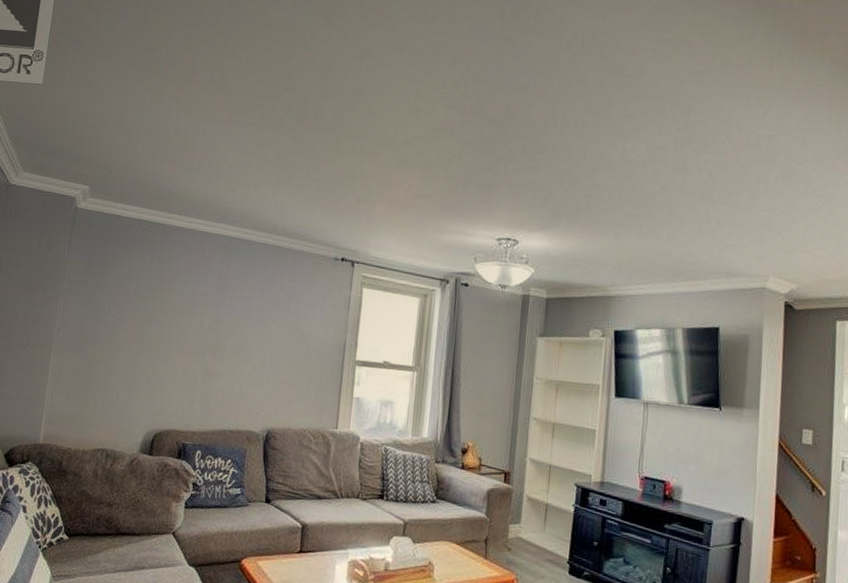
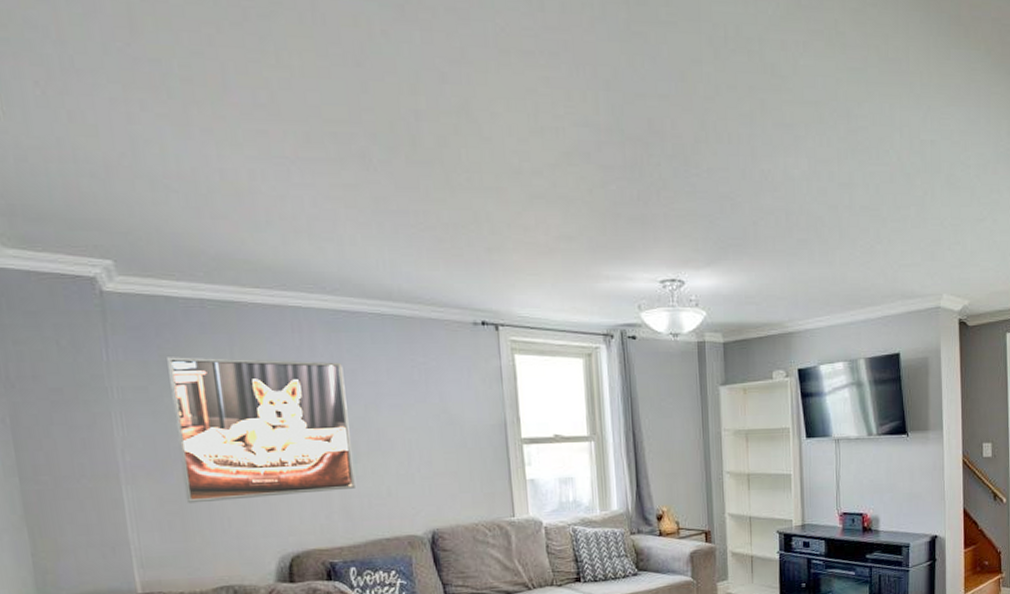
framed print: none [91,260,228,384] -> present [167,357,355,504]

